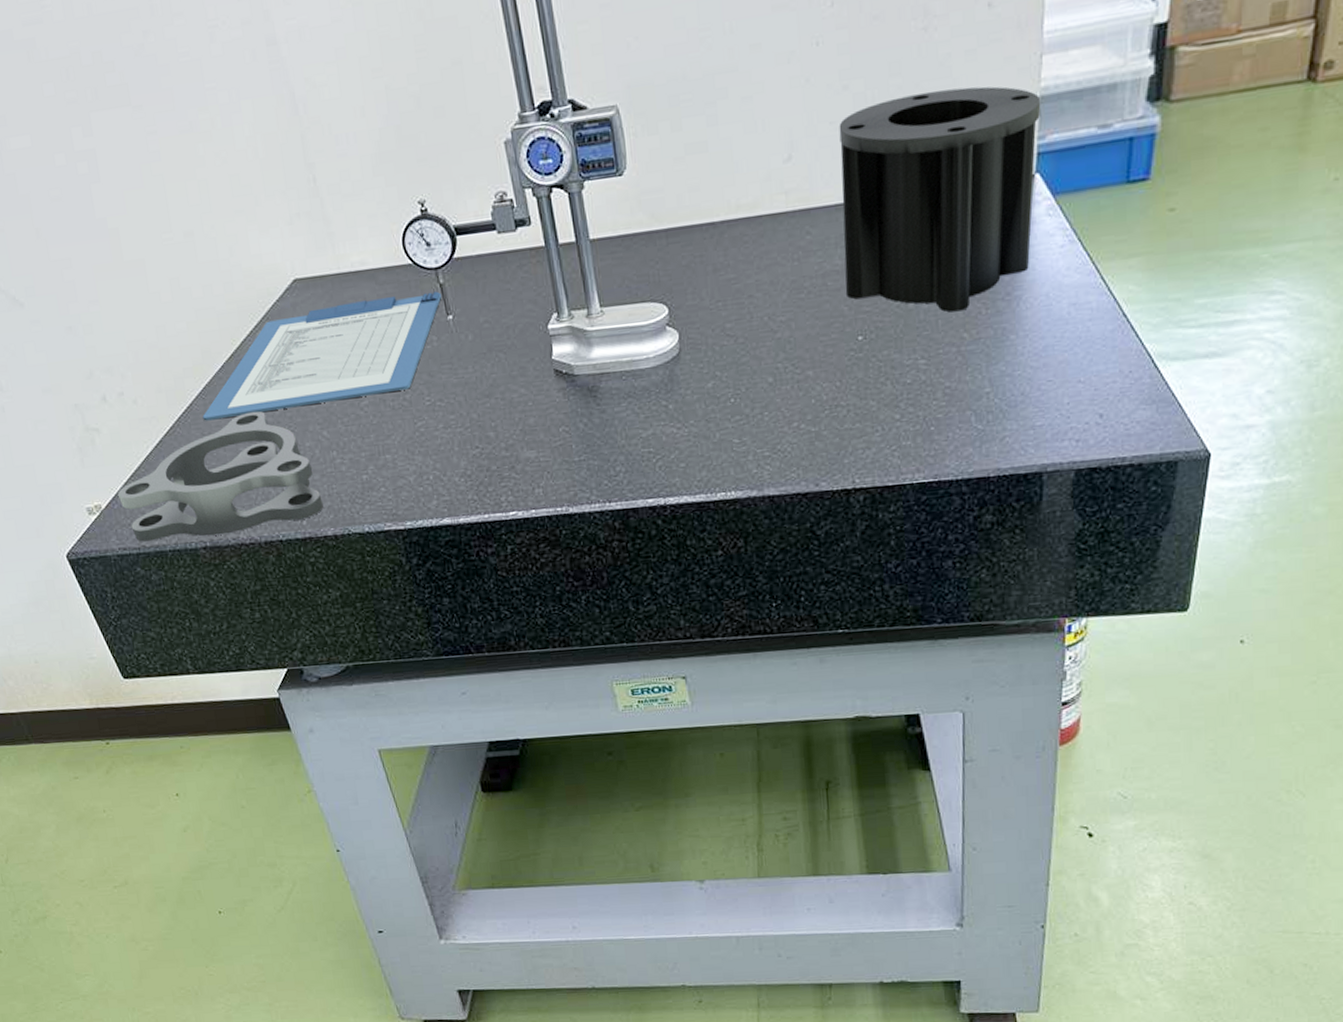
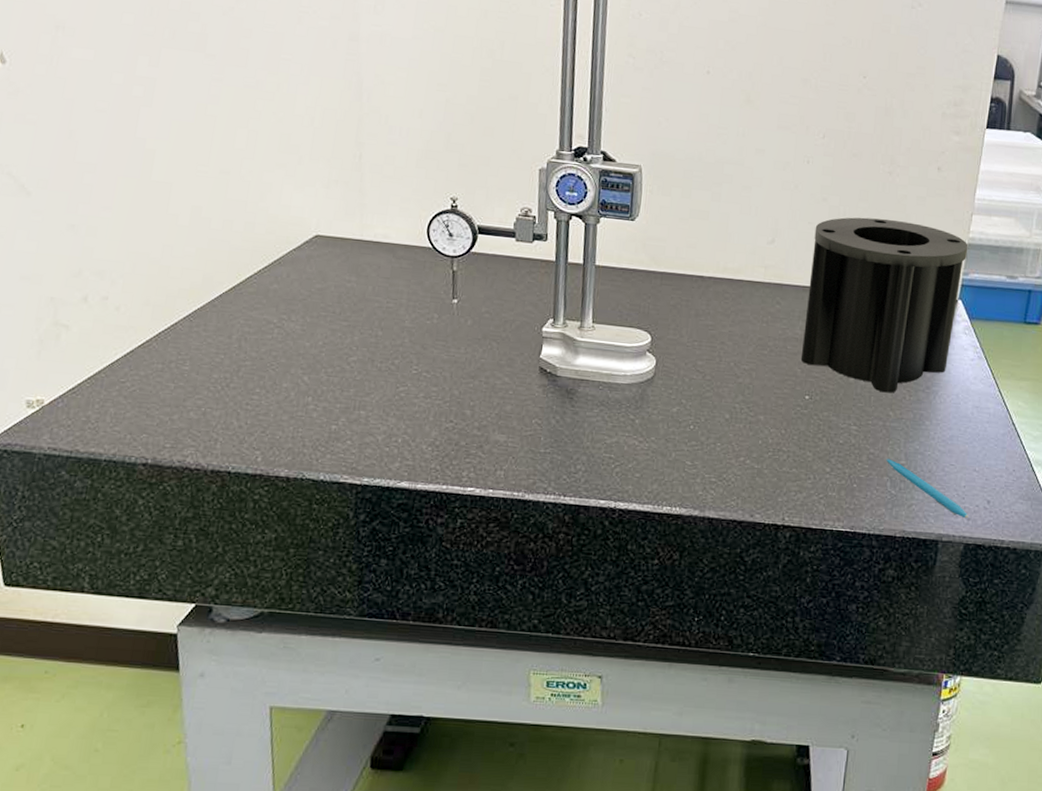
mechanical component: present [117,411,323,542] -> none [66,343,284,456]
clipboard: present [203,291,442,421] -> none [184,265,453,356]
pen: none [966,389,1077,441] -> present [886,458,969,519]

